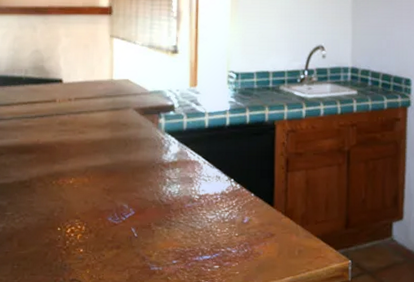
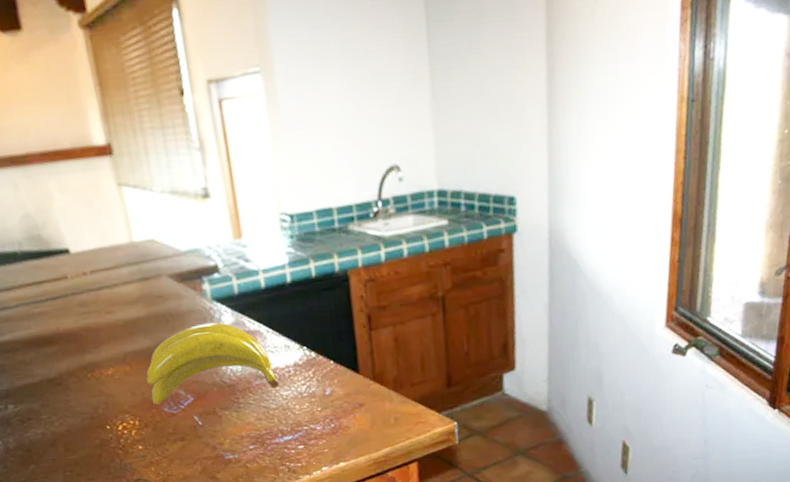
banana: none [99,150,207,214] -> present [146,322,280,405]

